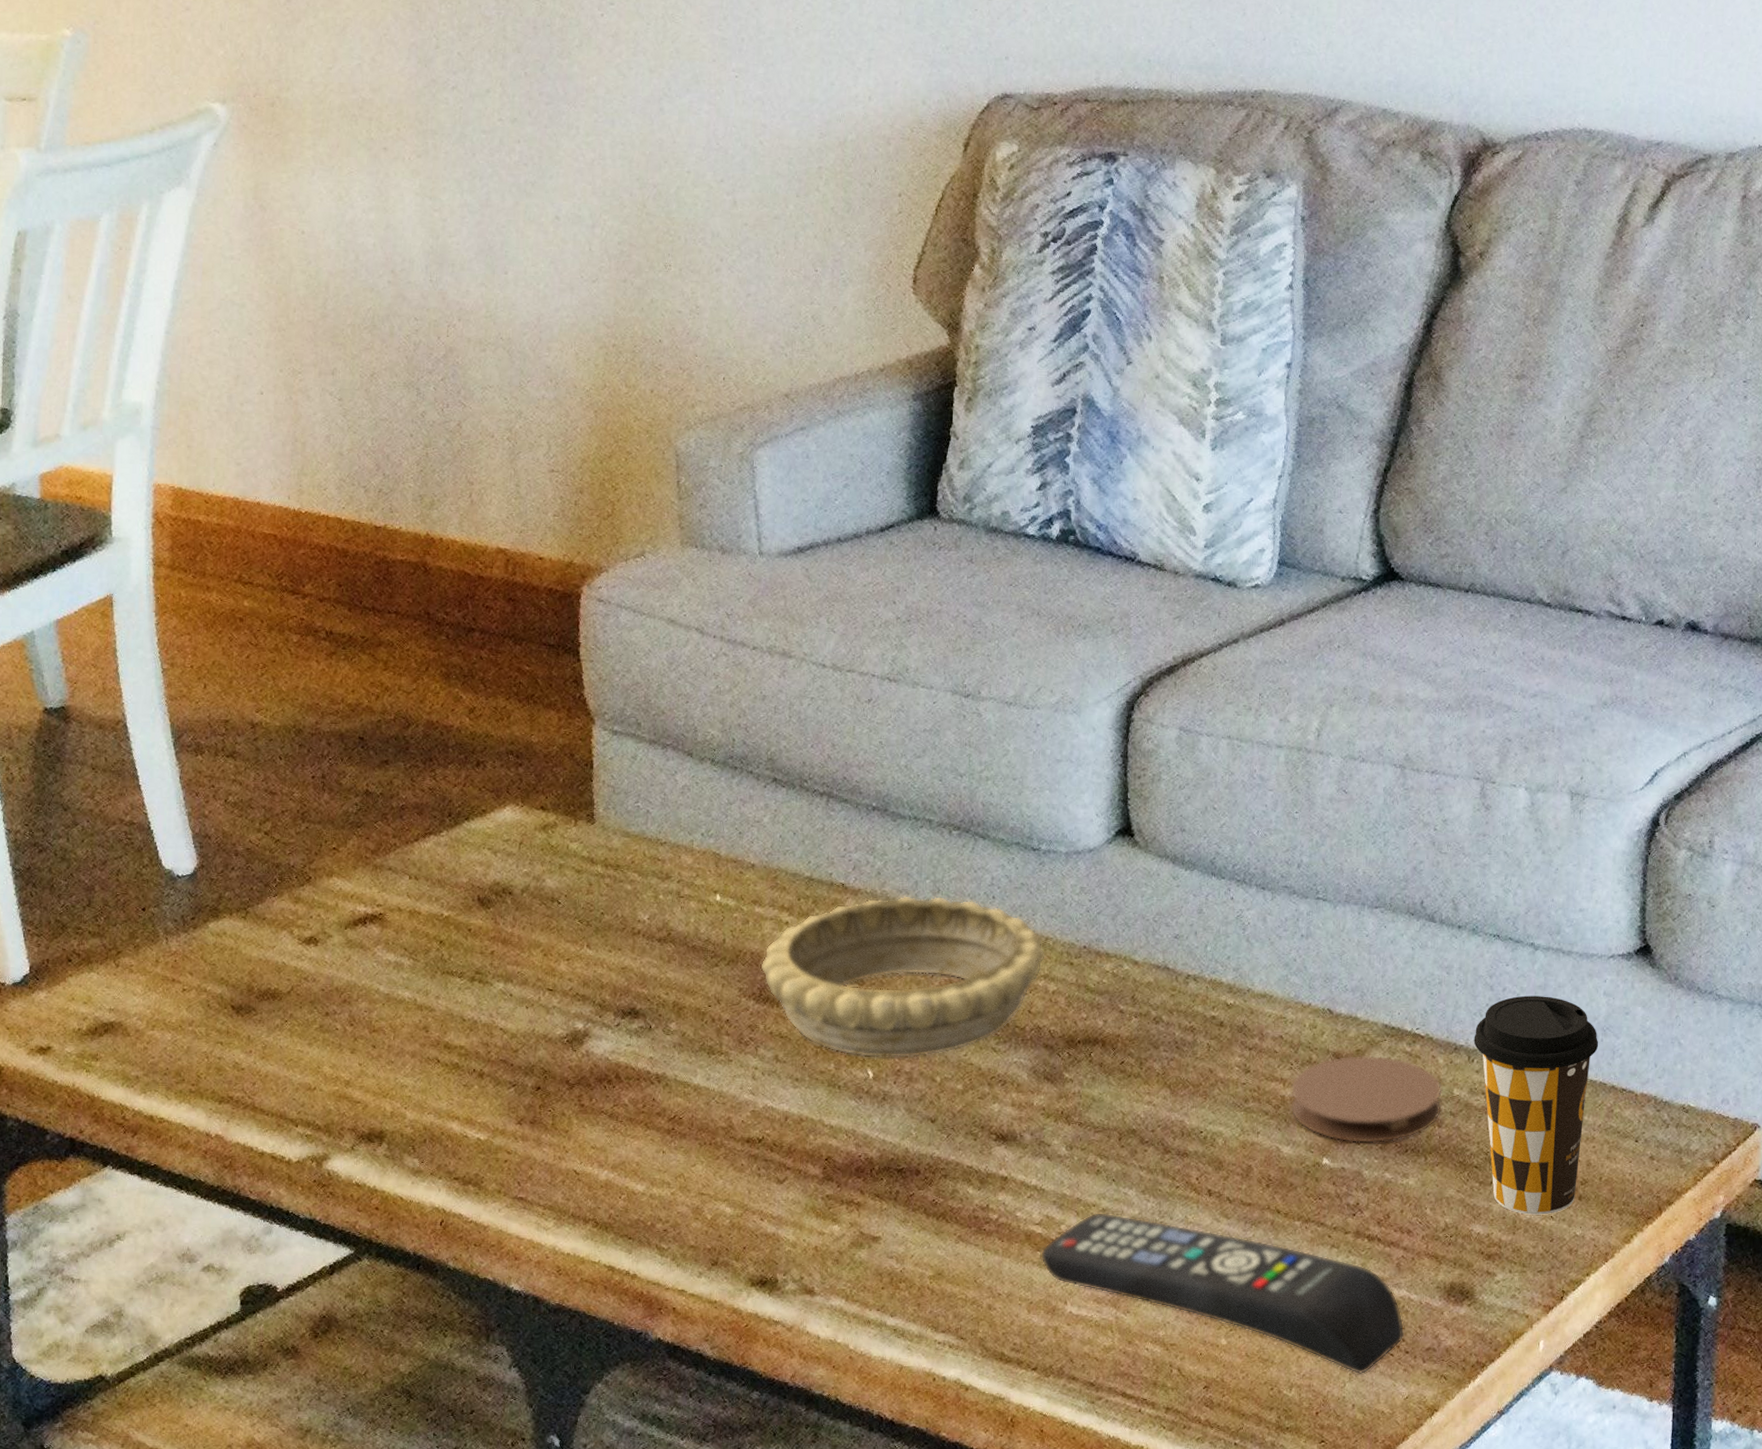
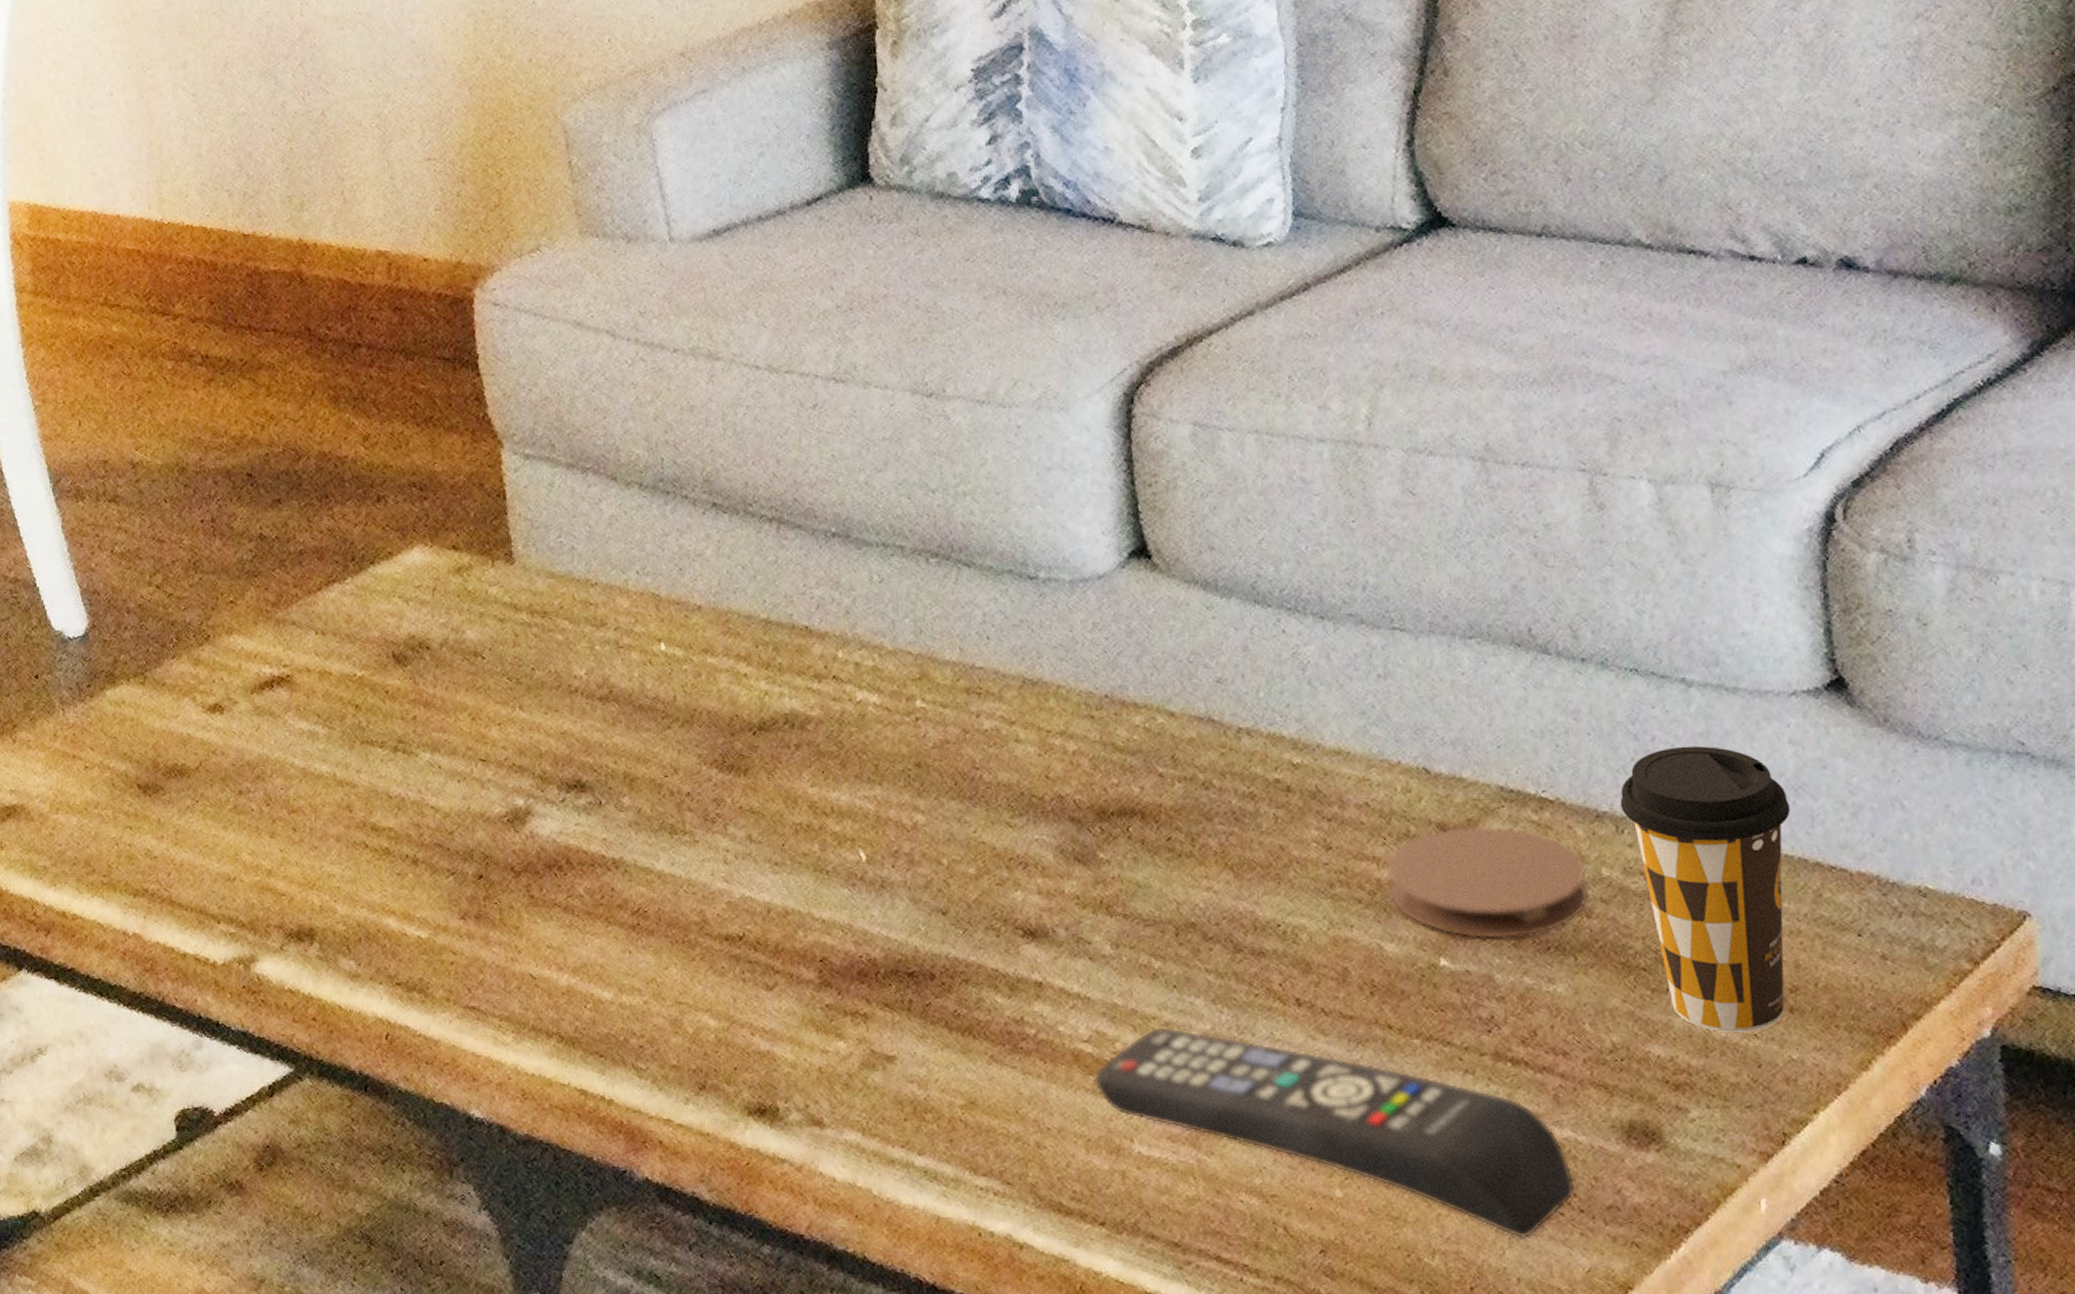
decorative bowl: present [760,895,1046,1059] -> none [720,637,1060,837]

